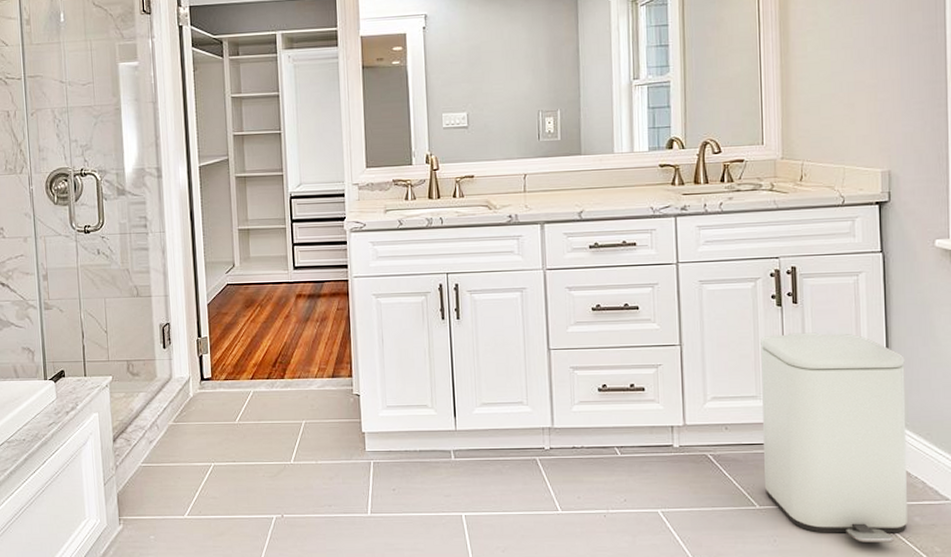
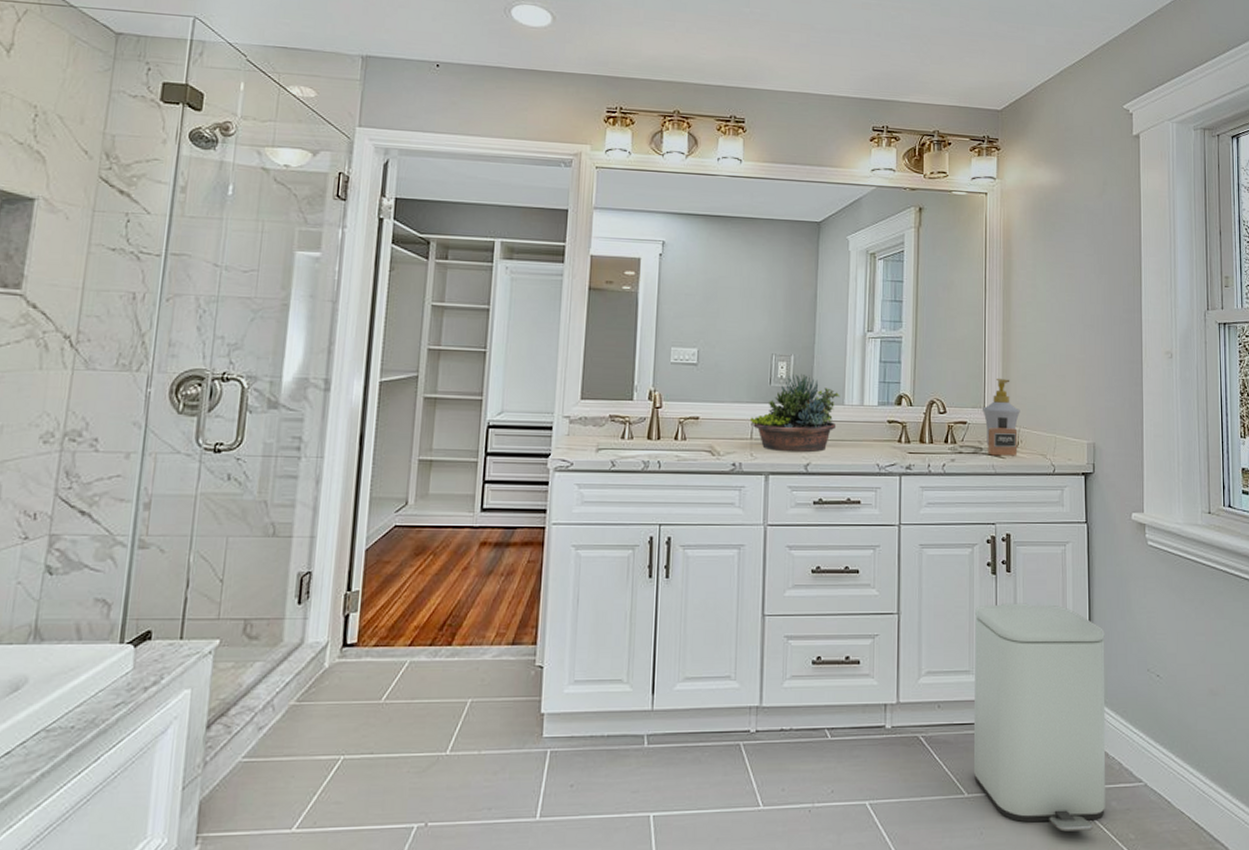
succulent planter: none [522,126,609,202] -> present [749,373,840,453]
soap bottle: none [761,112,803,182] -> present [983,378,1020,446]
perfume: none [767,152,802,191] -> present [988,417,1018,456]

